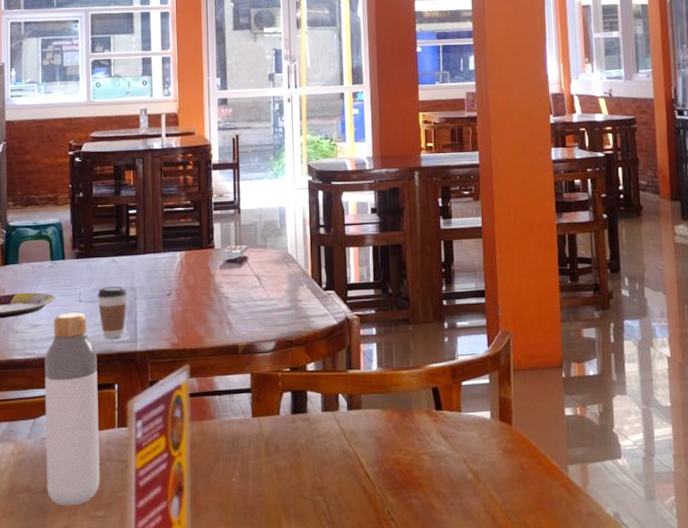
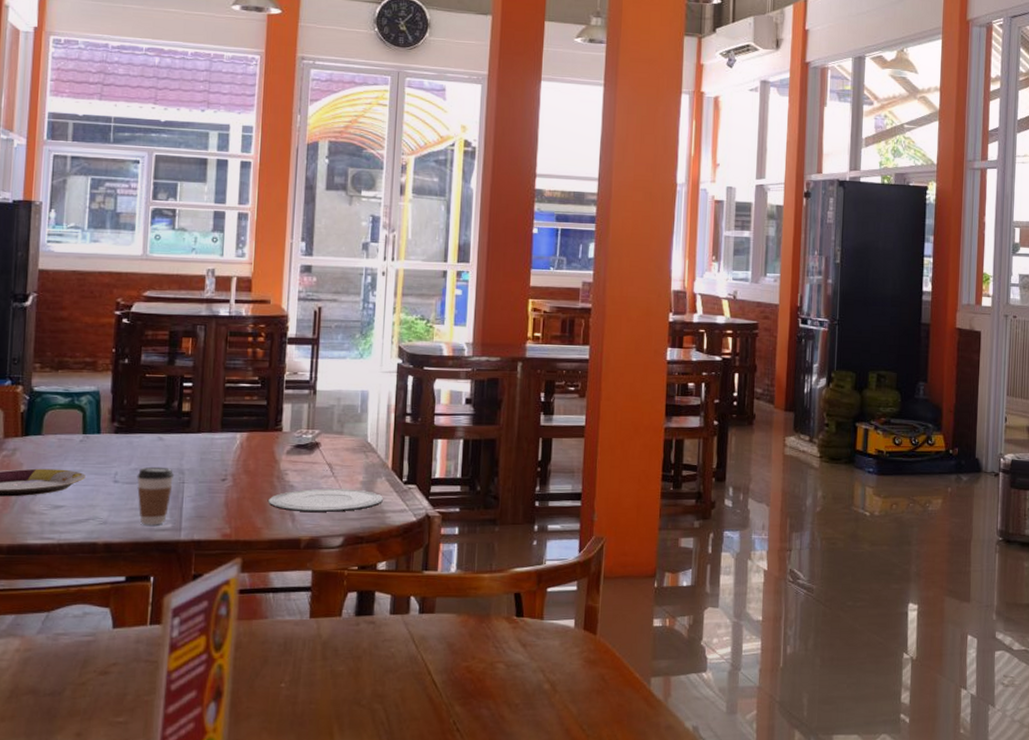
bottle: present [44,312,100,506] -> none [57,494,132,710]
plate: none [208,297,307,320] -> present [268,488,384,512]

